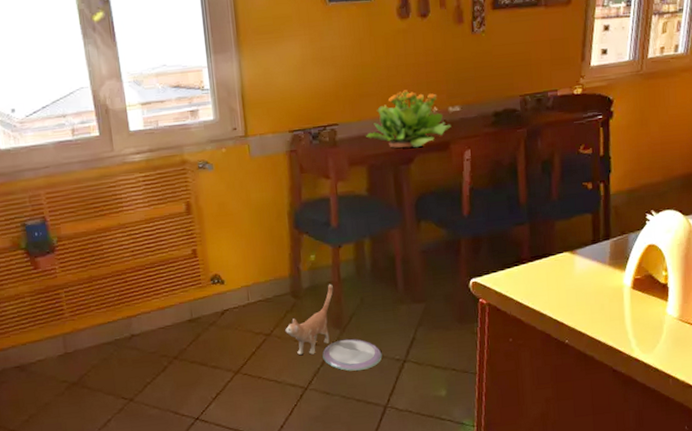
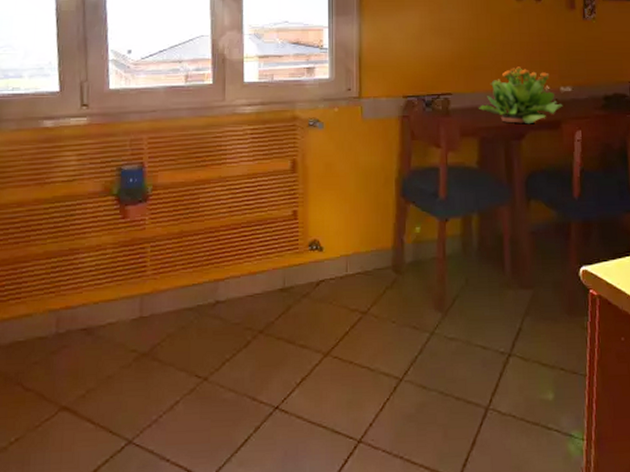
cat: present [285,283,333,356] -> none [383,260,437,340]
pet bowl: present [322,338,382,371] -> none [421,324,486,363]

